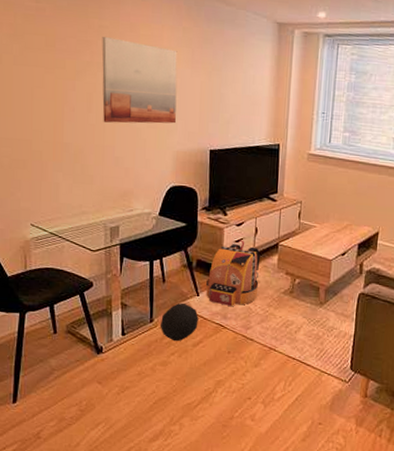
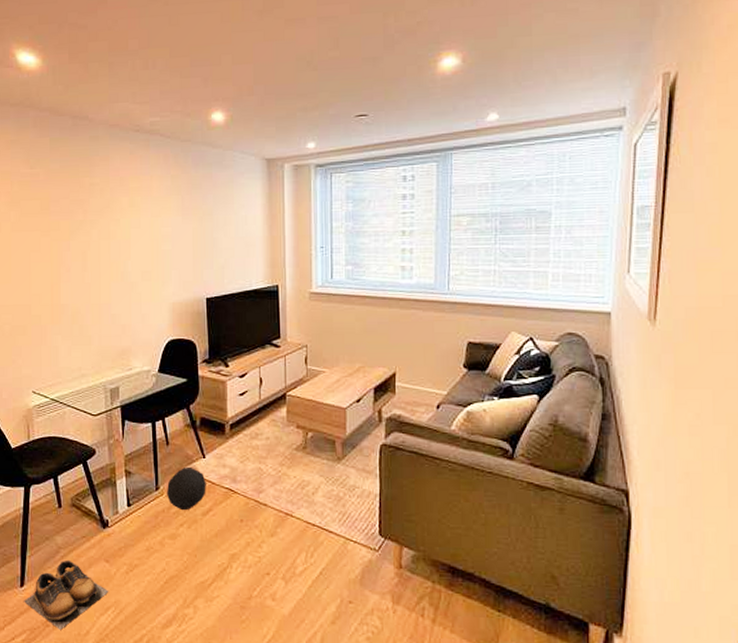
shoes: none [16,380,100,441] -> present [24,560,109,630]
wall art: present [101,36,177,124] -> none [93,193,171,280]
backpack: present [206,239,261,306] -> none [212,392,268,467]

